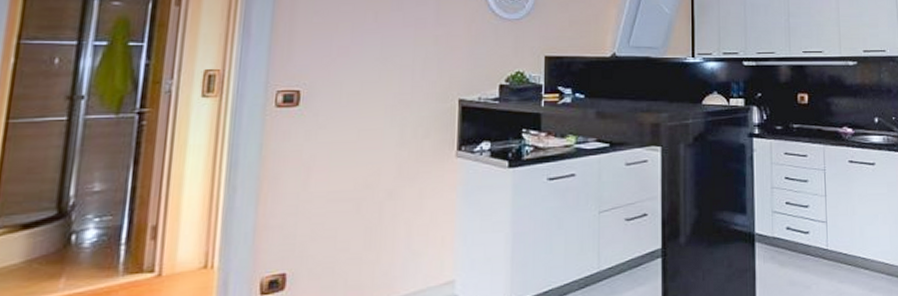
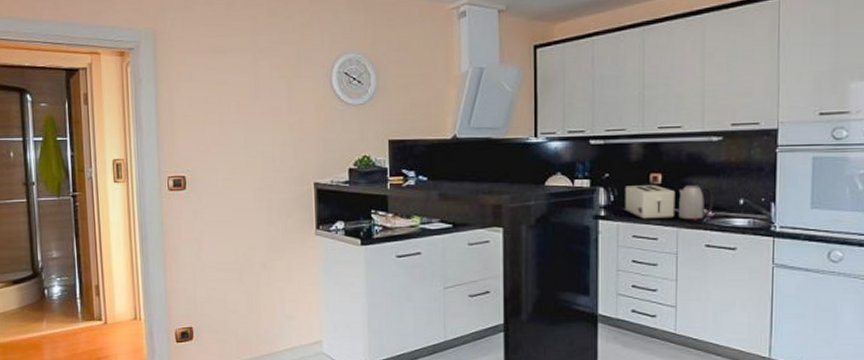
toaster: none [776,104,821,138] -> present [625,185,676,220]
kettle: none [823,103,853,140] -> present [678,183,713,222]

